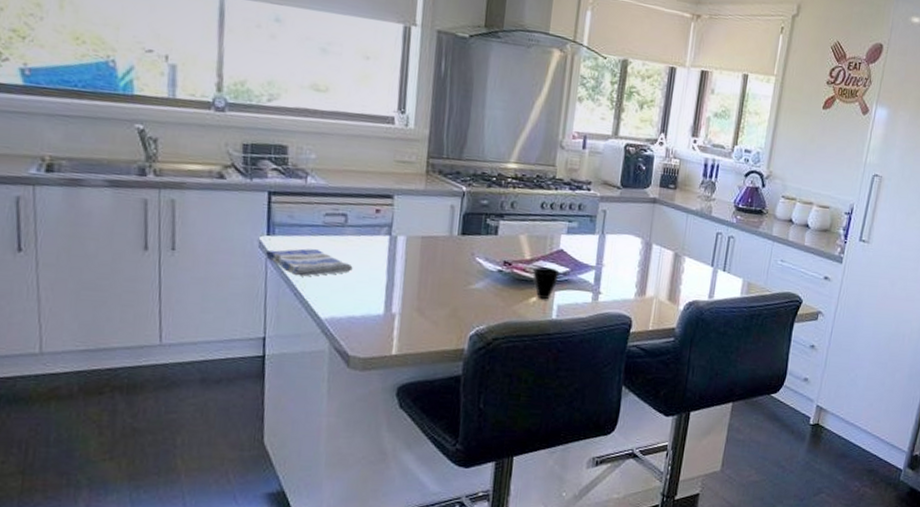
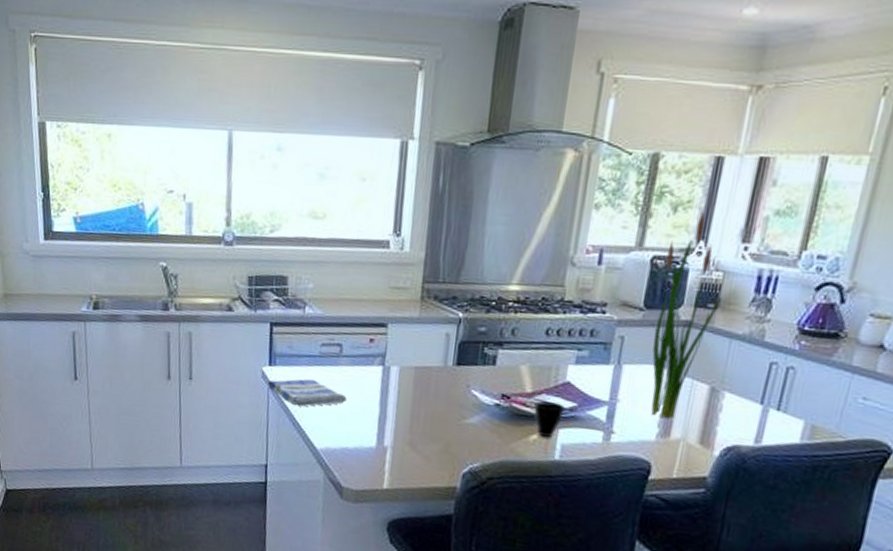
plant: none [628,108,680,280] -> present [651,210,723,418]

